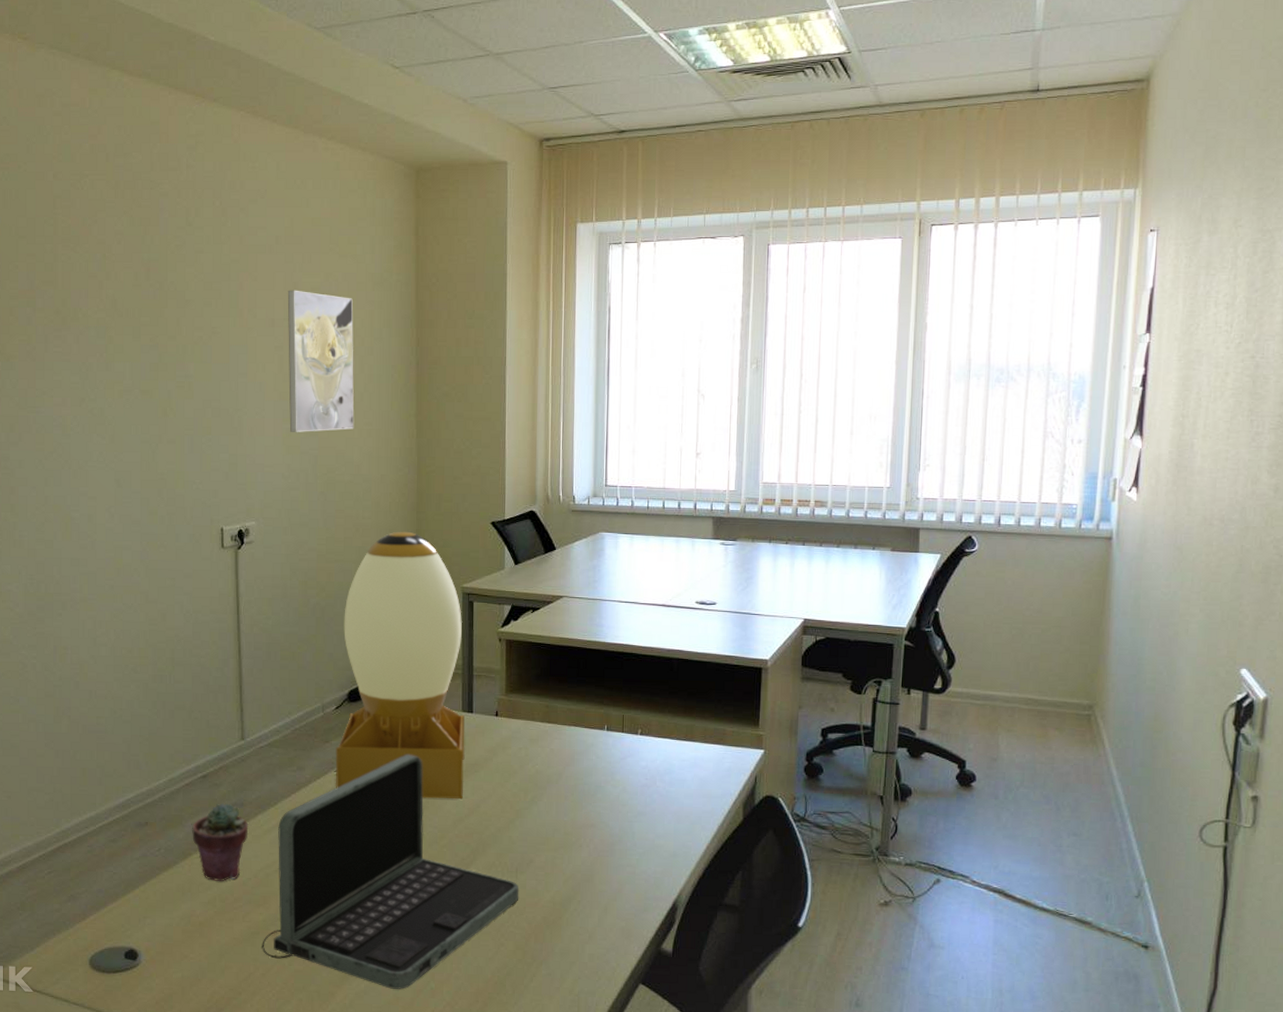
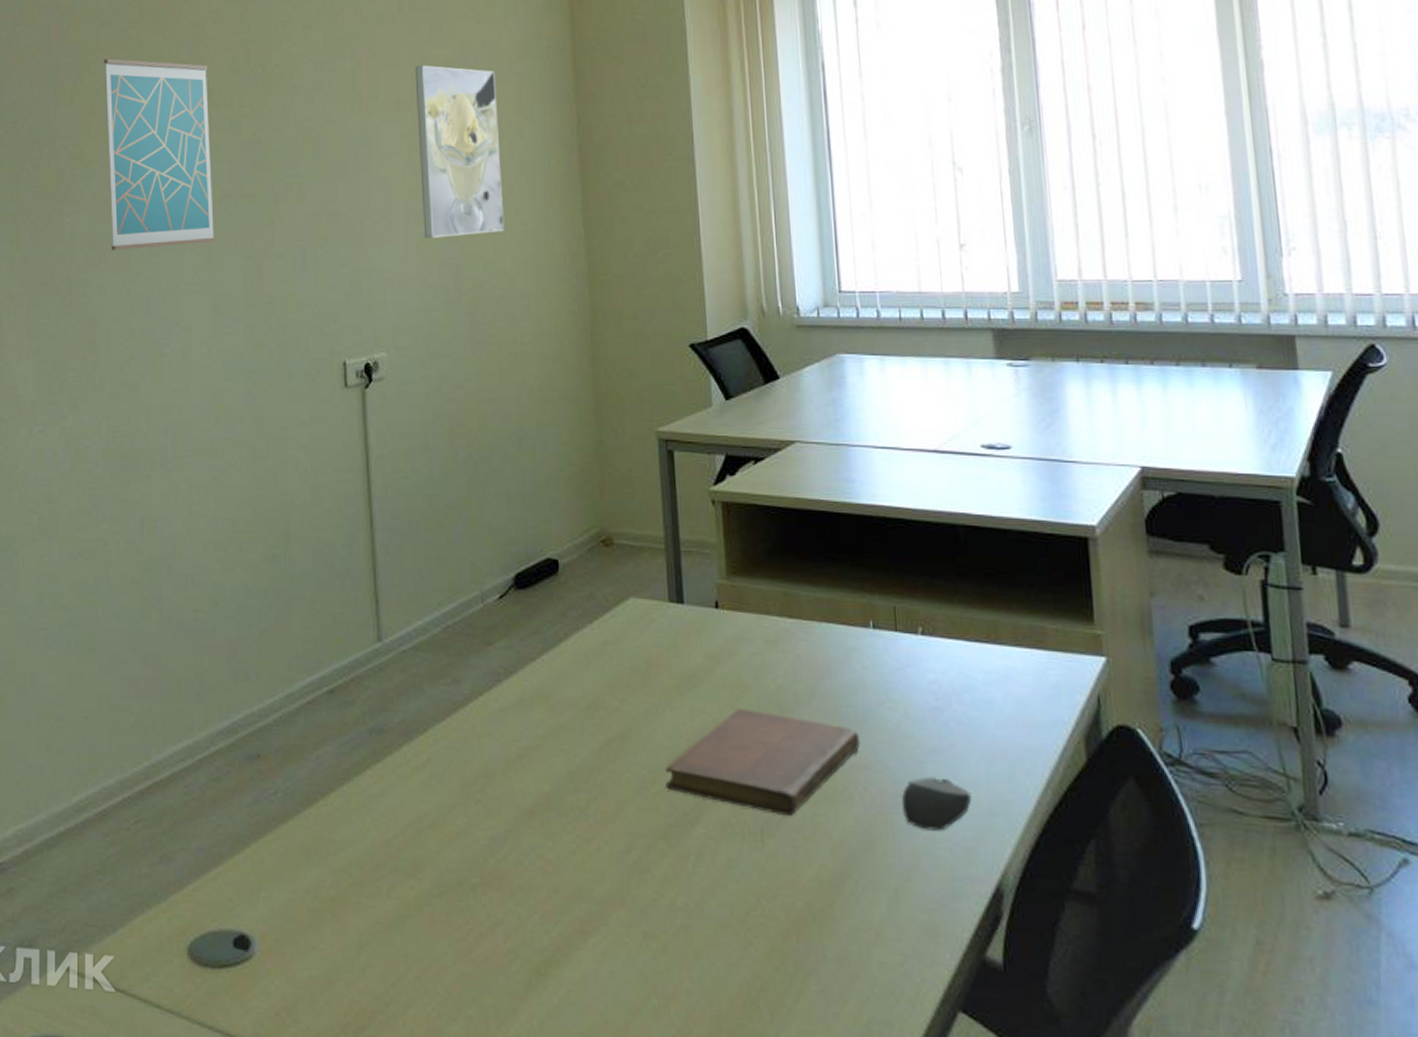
wall art: none [21,268,118,432] -> present [103,58,215,251]
potted succulent: present [192,803,249,882] -> none [317,728,391,840]
laptop: present [262,755,519,989] -> none [414,662,769,1007]
desk lamp: present [335,531,465,800] -> none [501,359,679,727]
notebook: none [451,786,591,860] -> present [665,707,861,817]
computer mouse: none [614,832,663,867] -> present [901,777,972,831]

